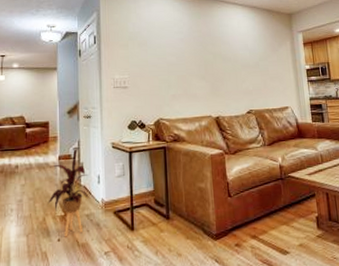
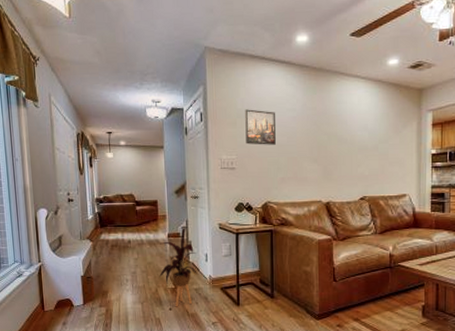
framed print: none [136,32,166,65] -> present [245,109,276,145]

